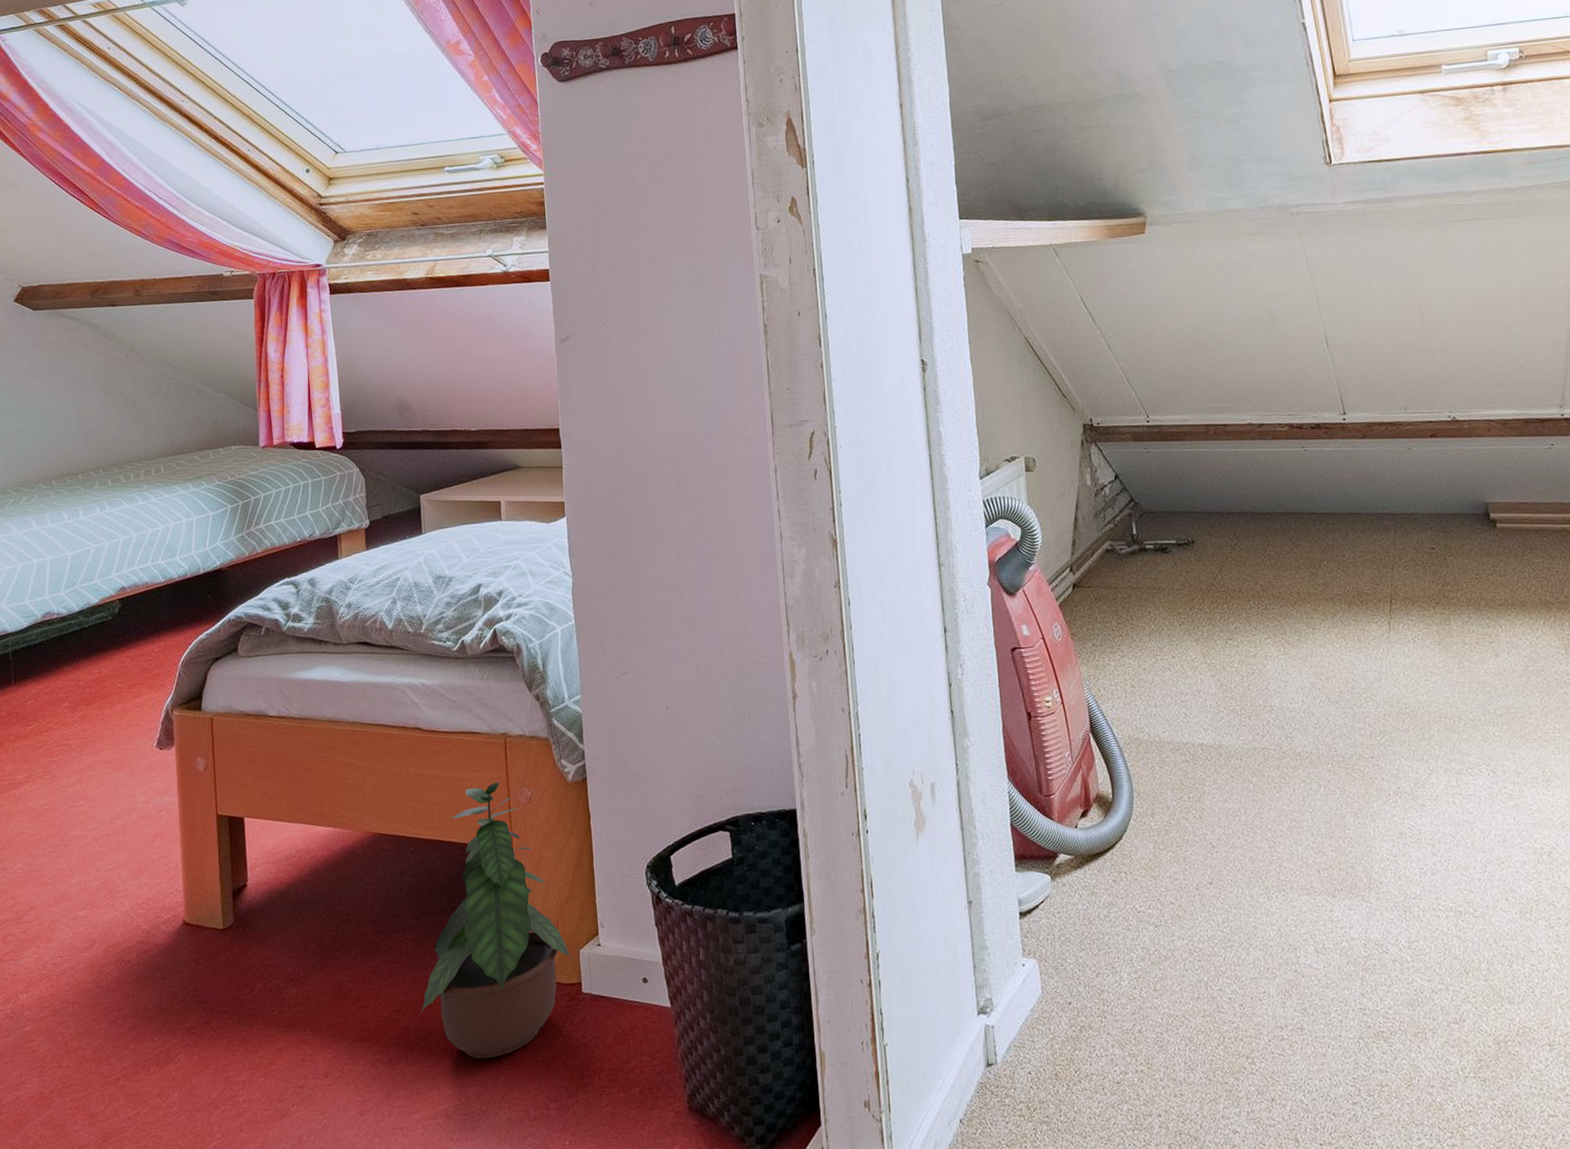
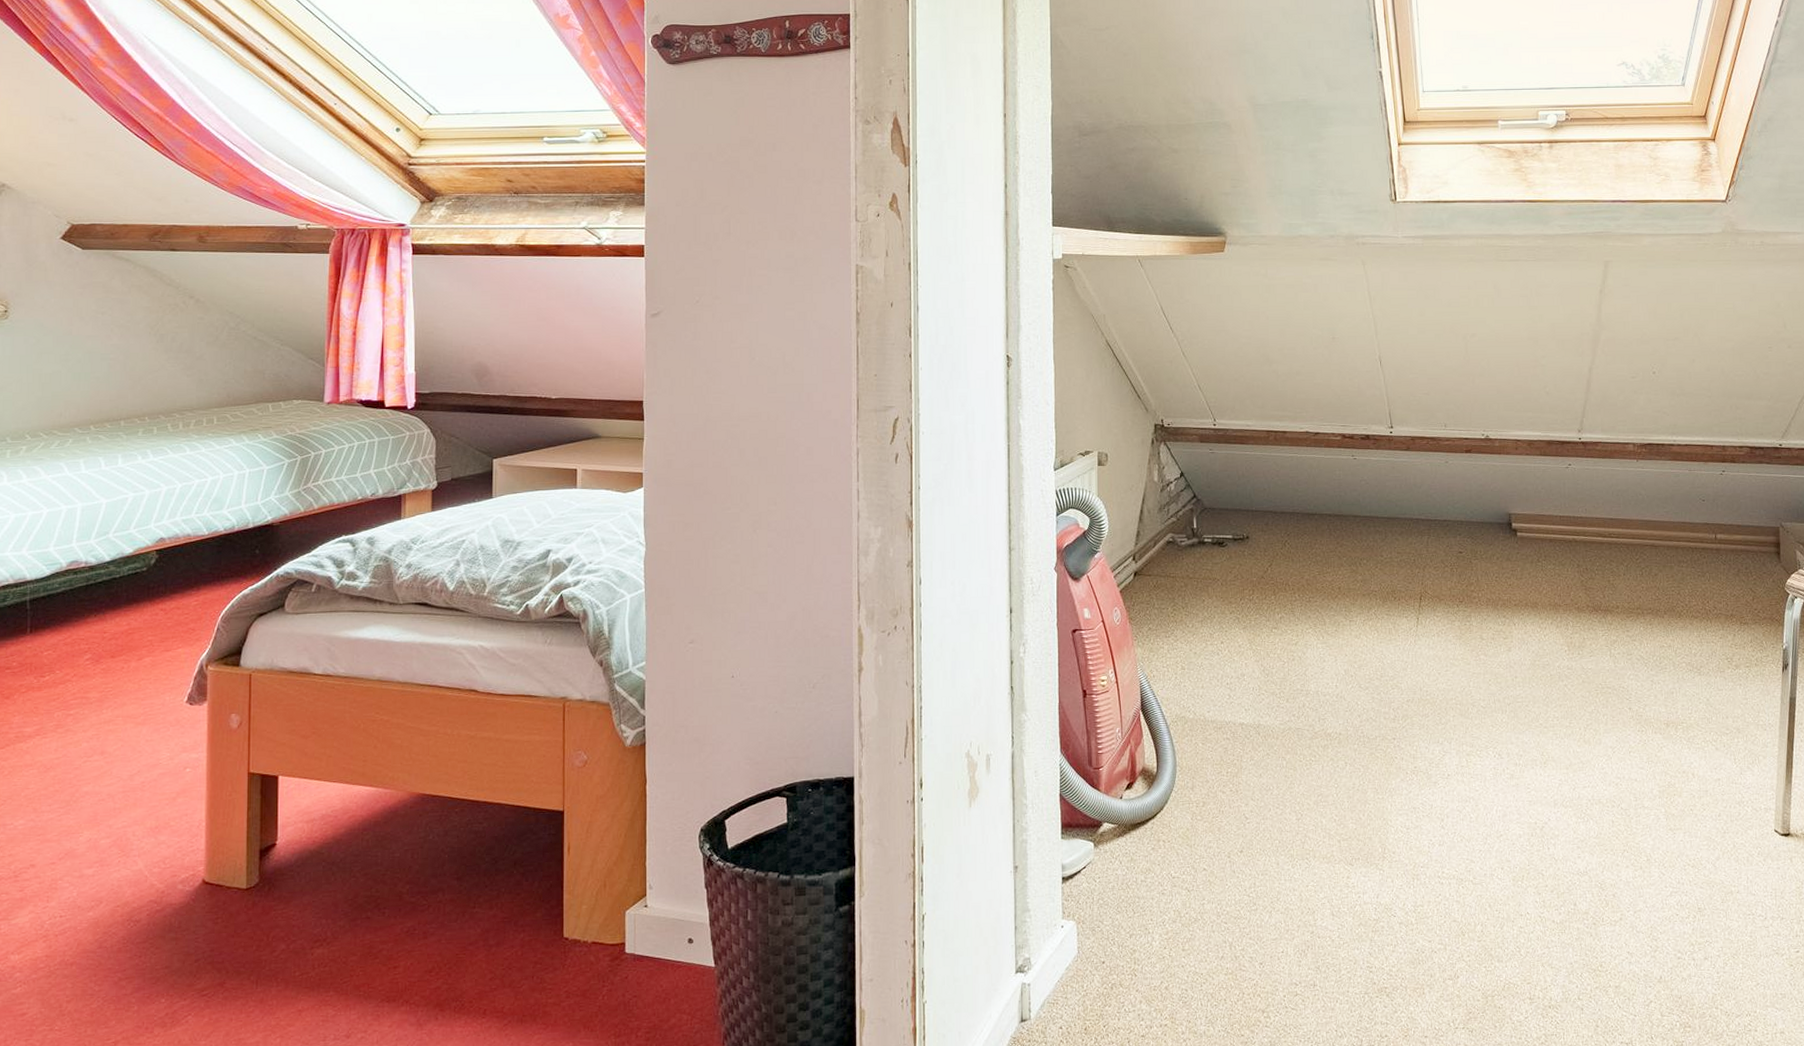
potted plant: present [421,781,572,1058] -> none [455,745,617,1018]

